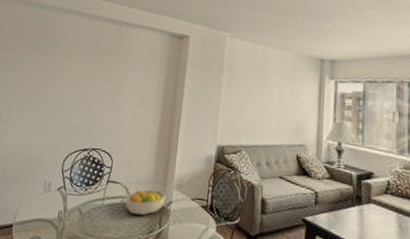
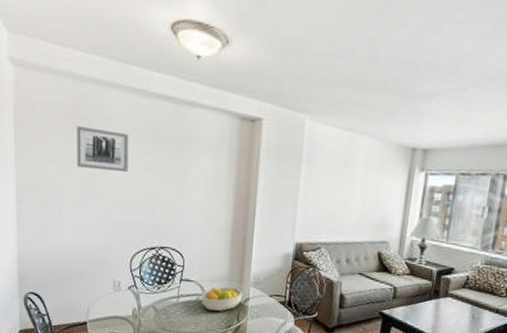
wall art: none [29,43,77,80] -> present [77,126,129,172]

